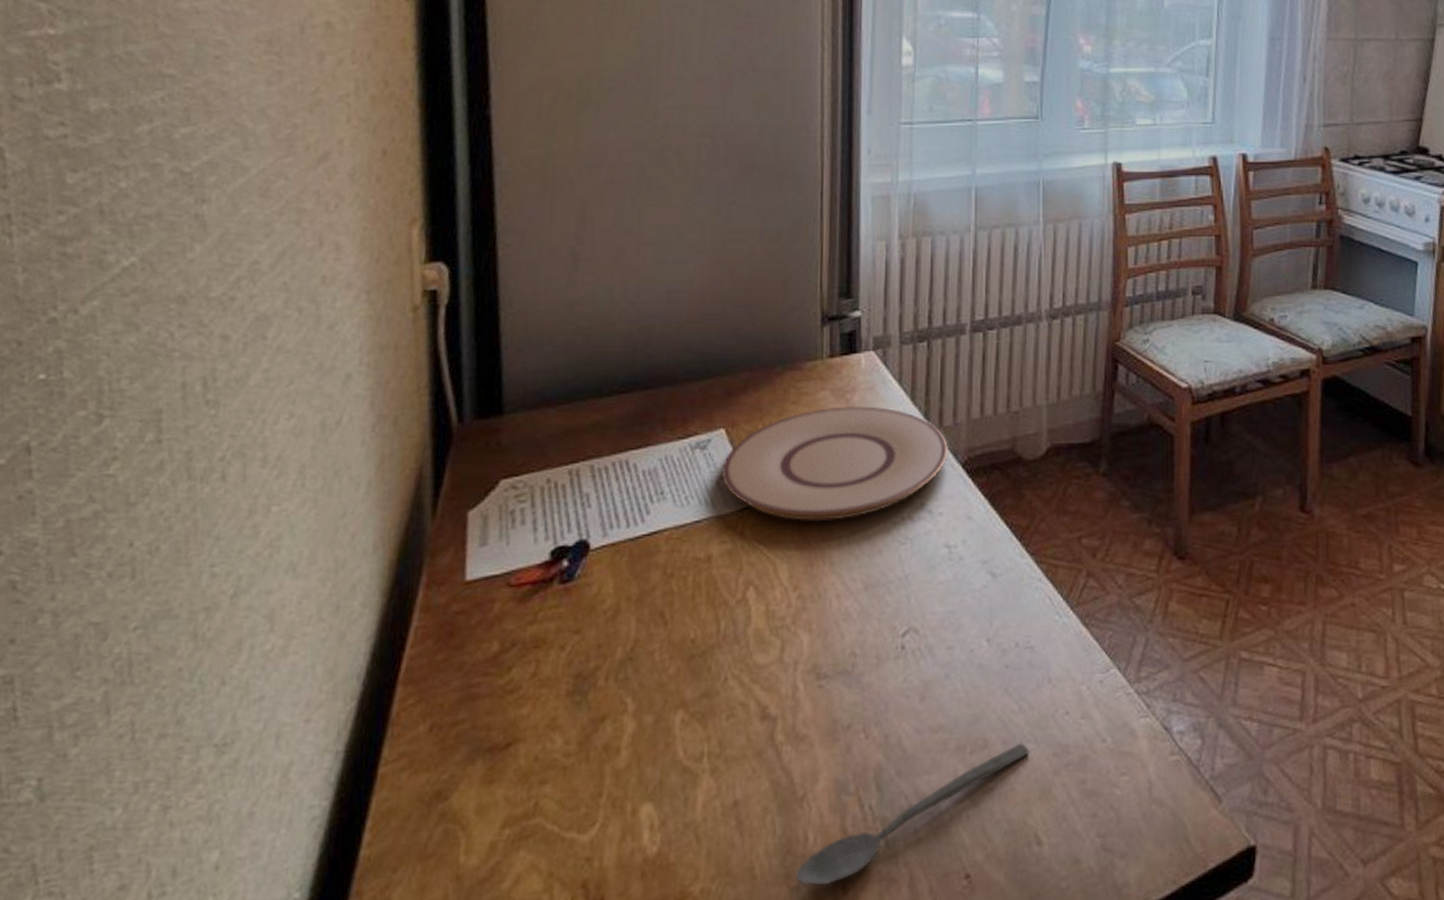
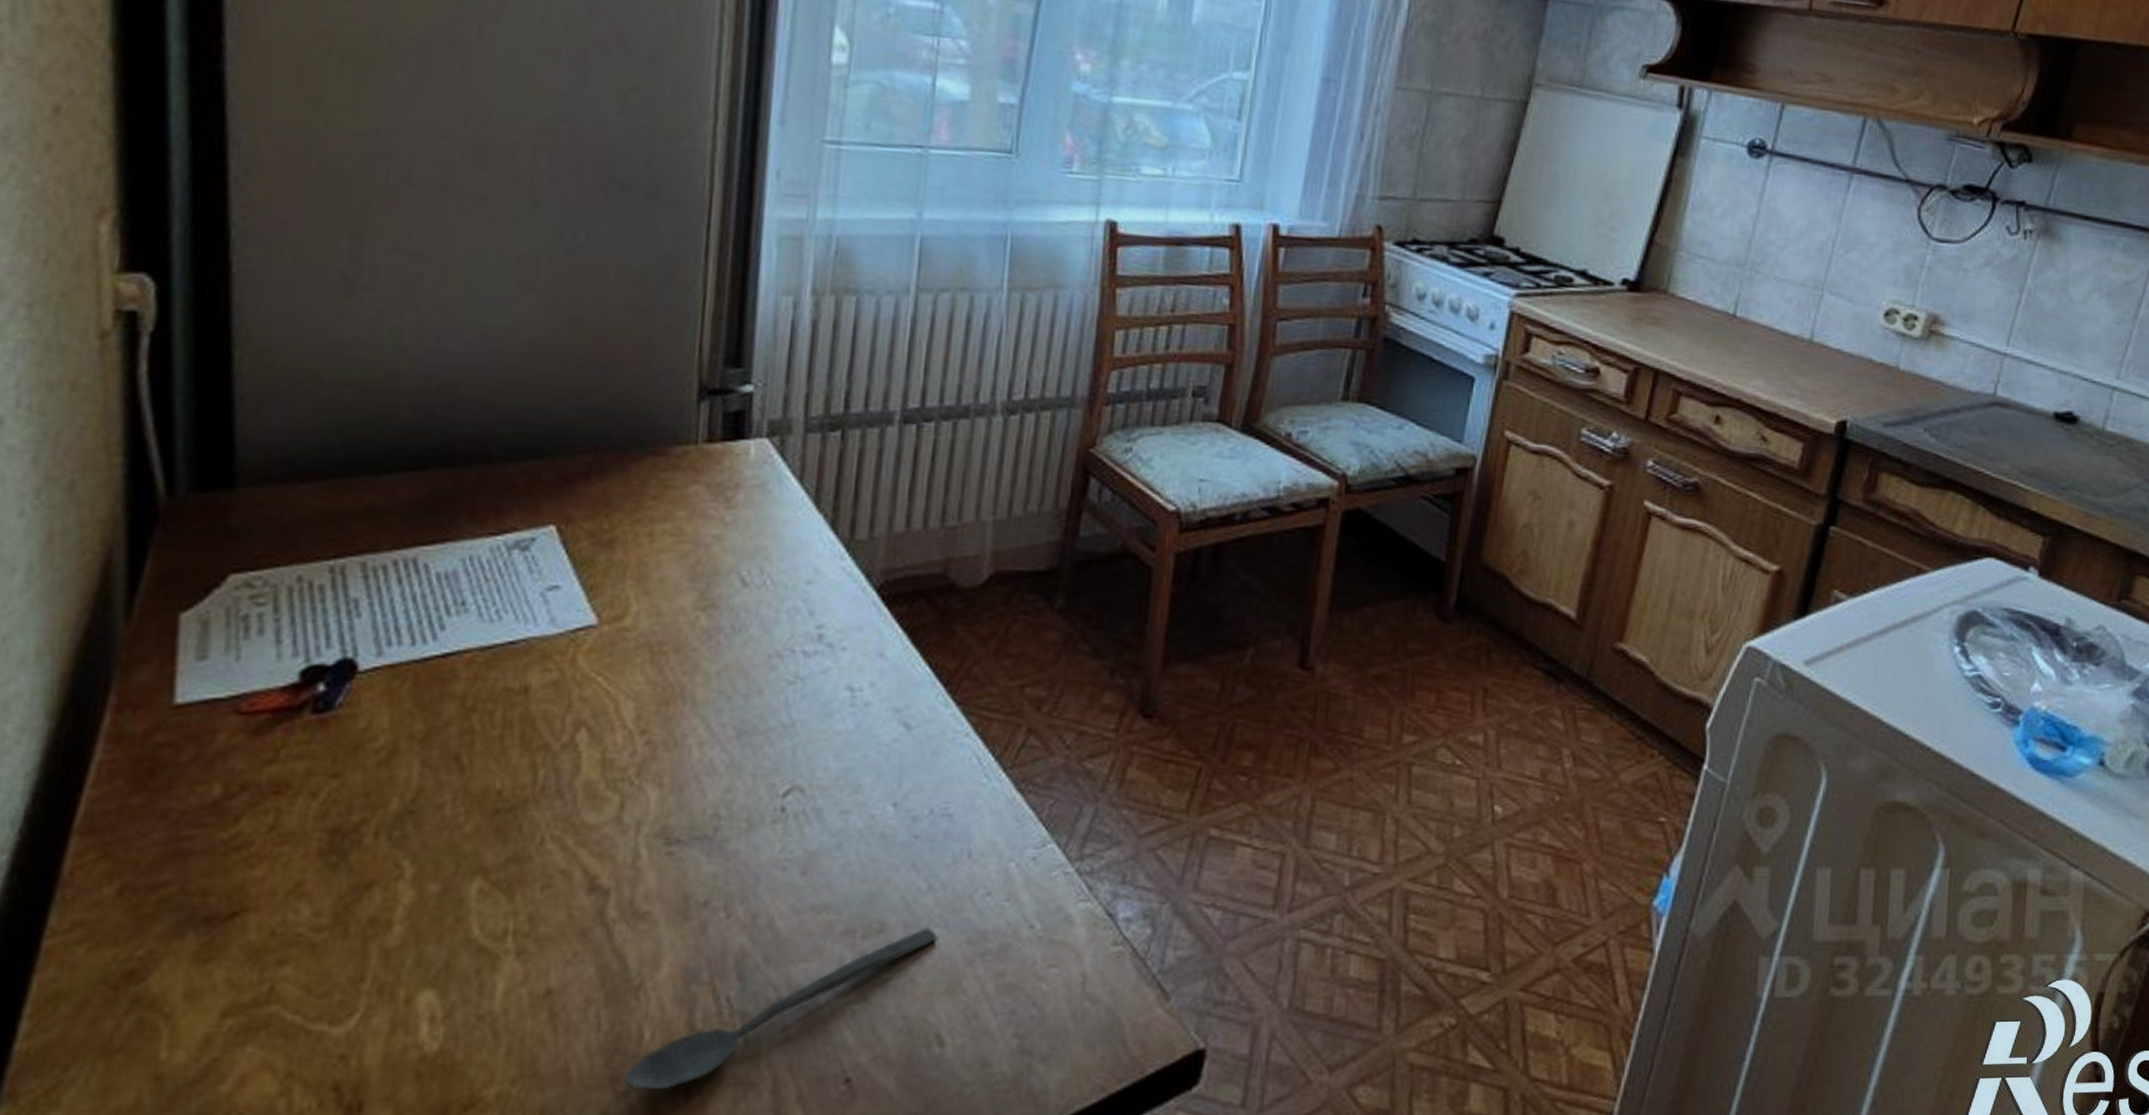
plate: present [722,406,949,522] -> none [549,506,861,651]

